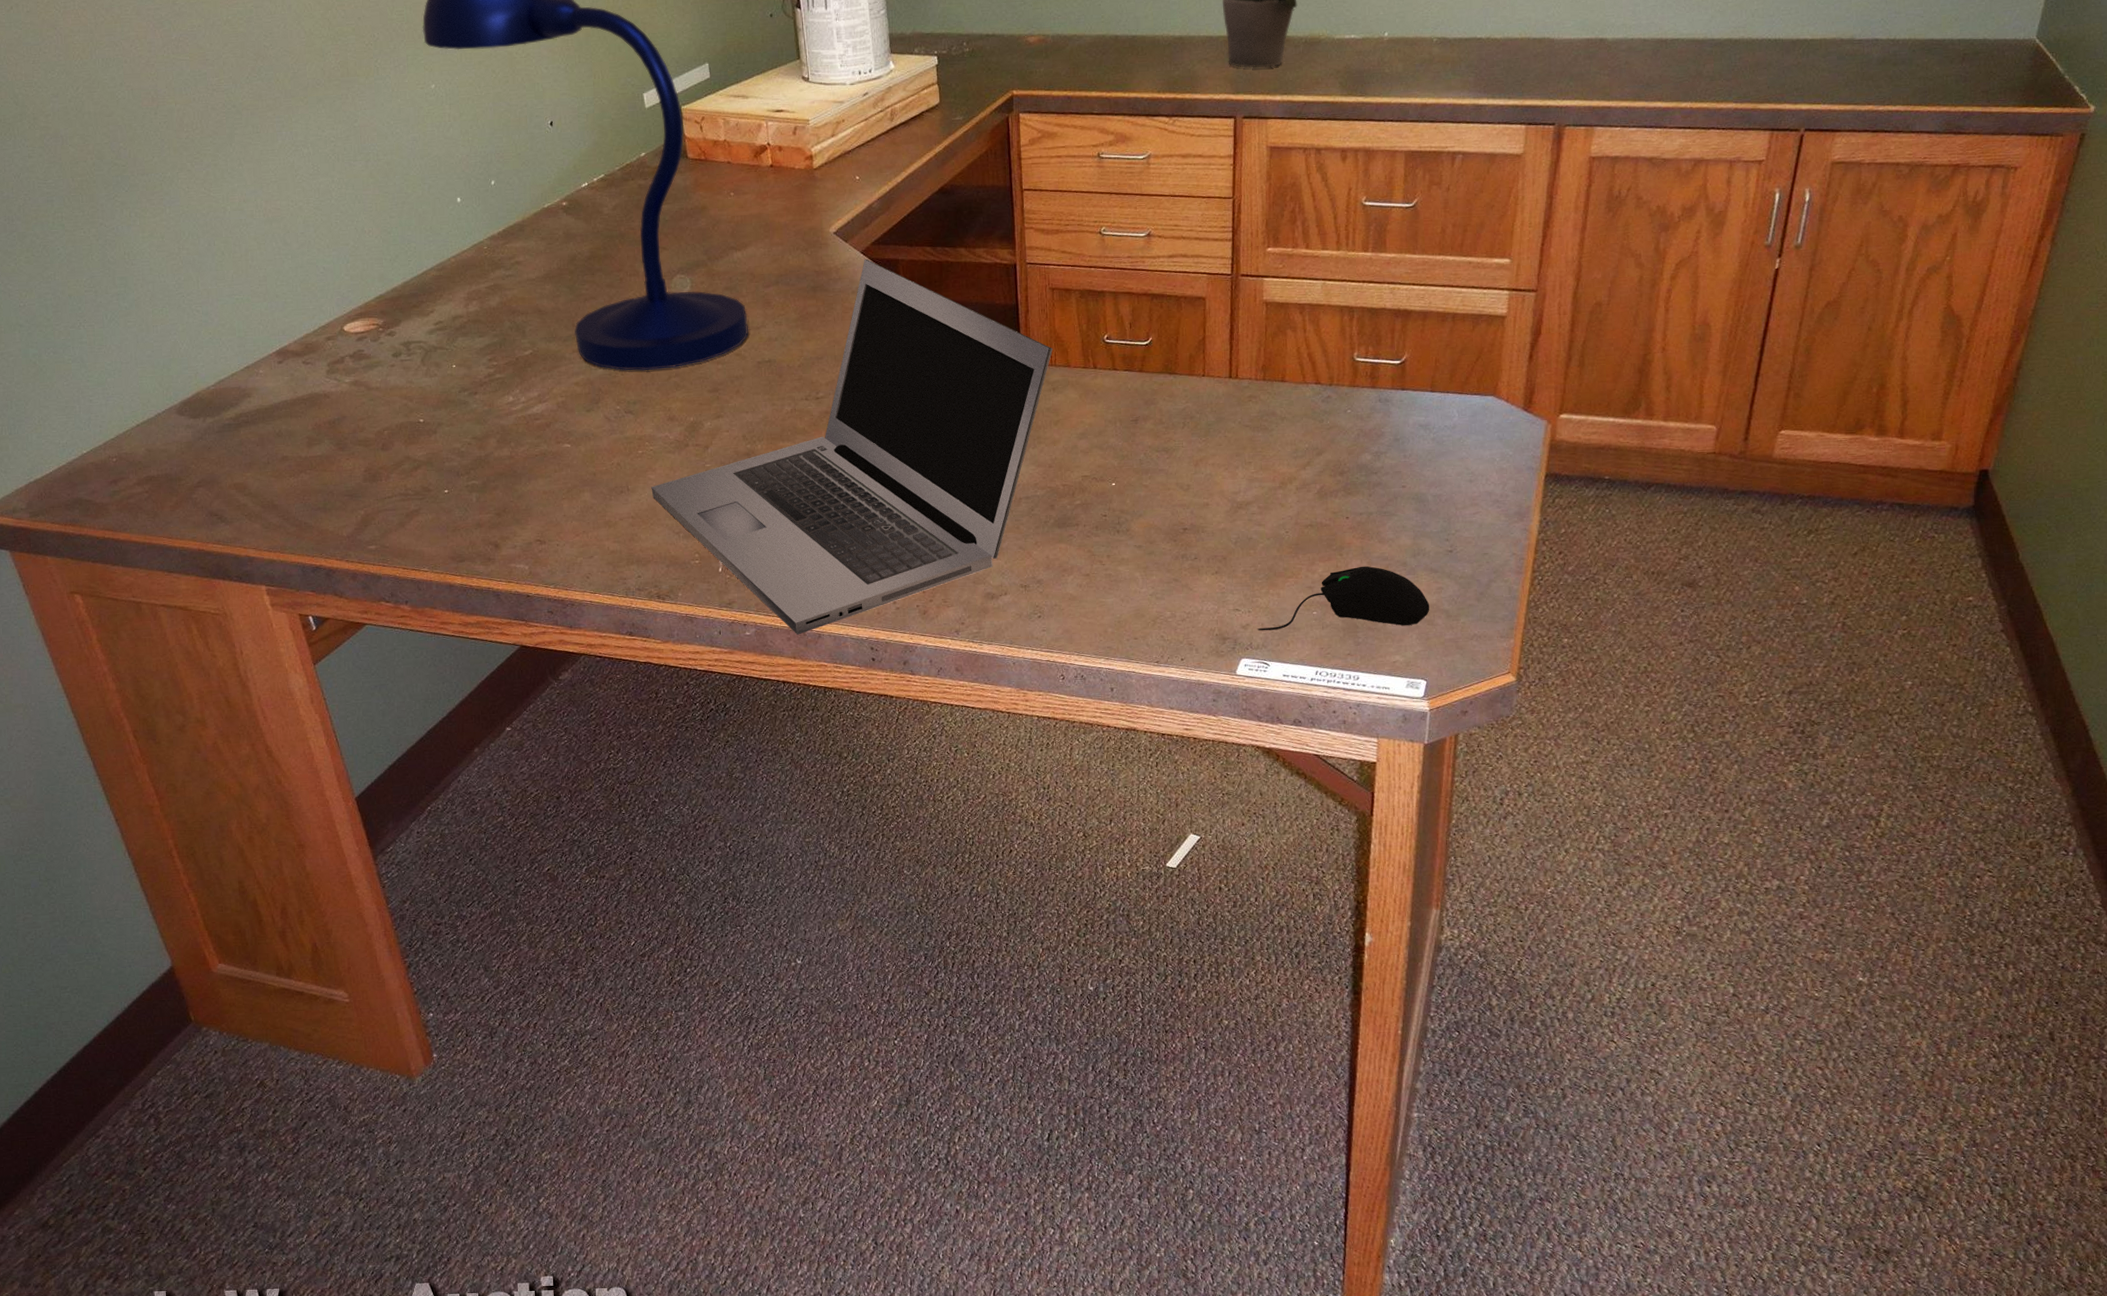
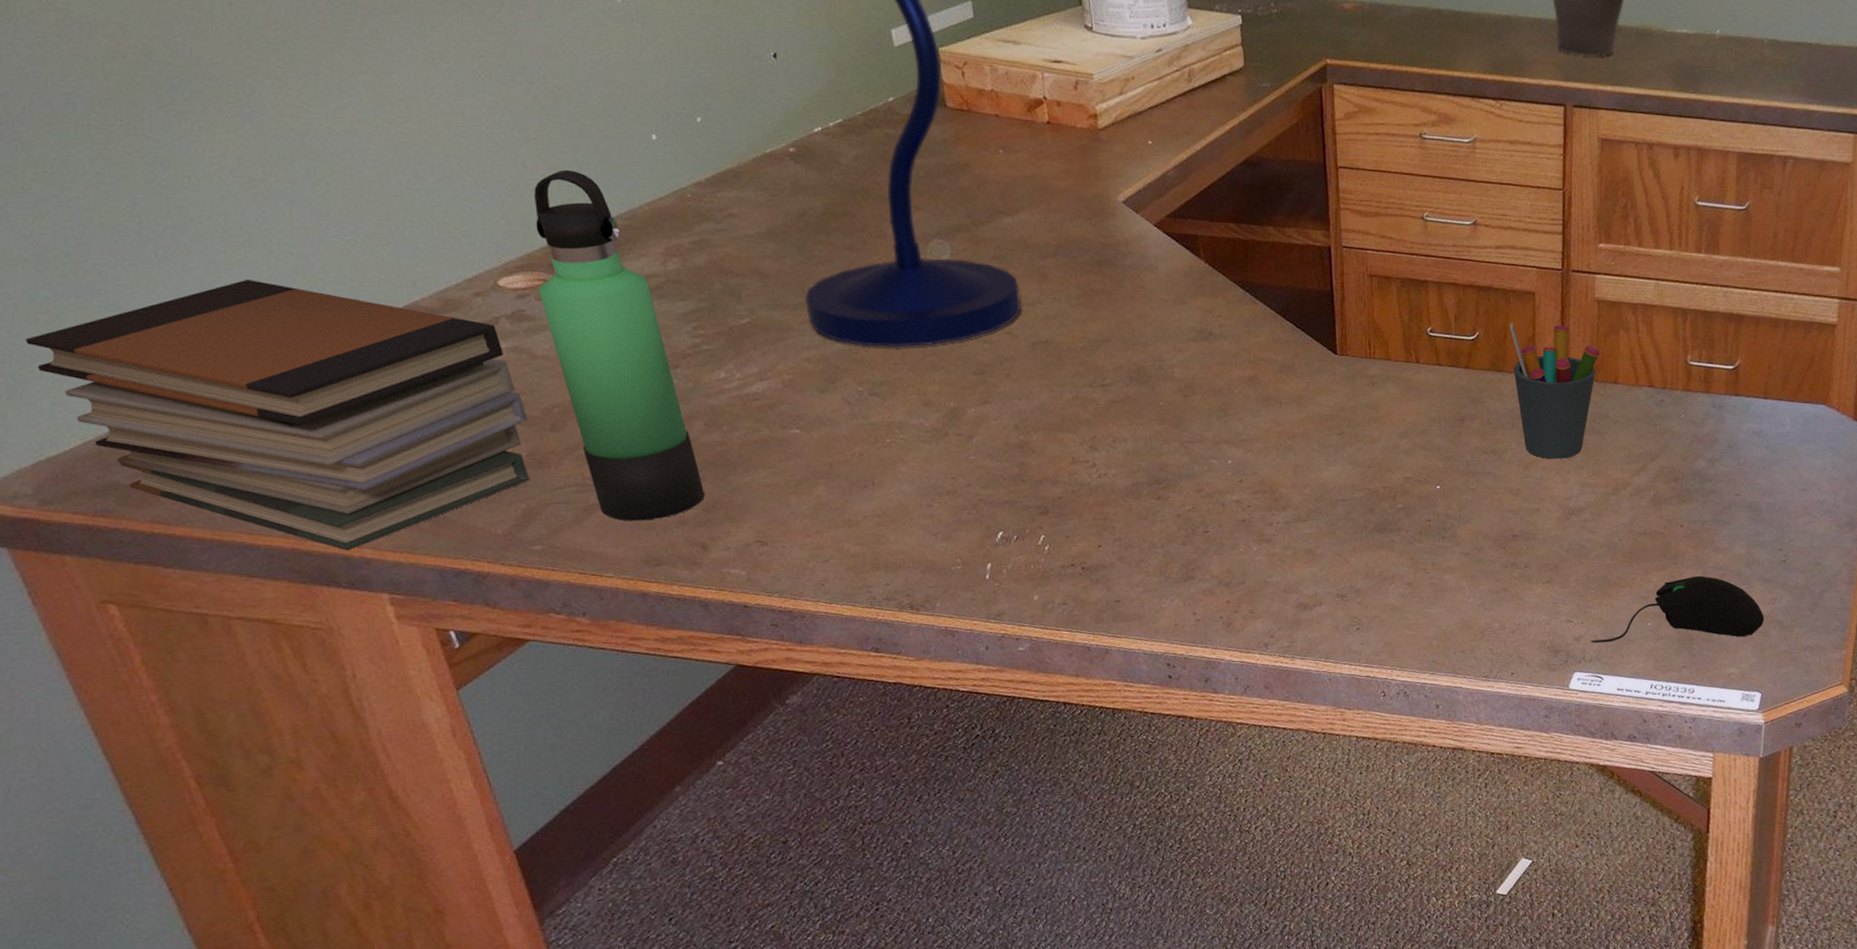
book stack: none [21,333,366,551] -> present [26,278,529,551]
thermos bottle: none [370,231,497,524] -> present [534,169,704,521]
laptop: present [651,258,1054,635] -> none [902,232,1372,650]
pen holder: none [1181,327,1267,456] -> present [1509,323,1600,459]

